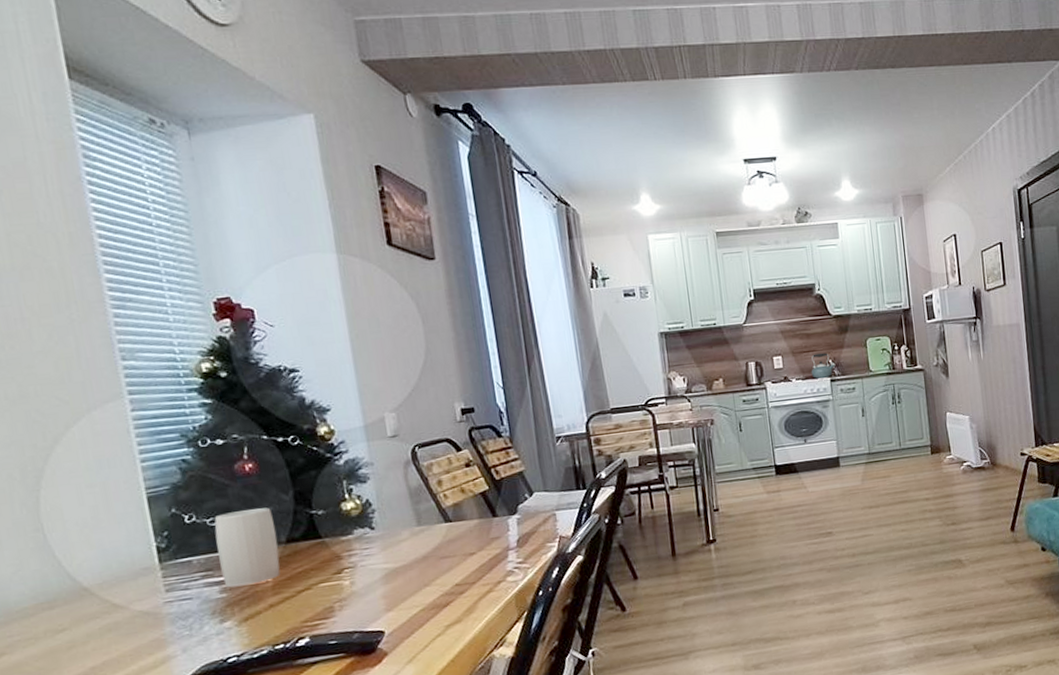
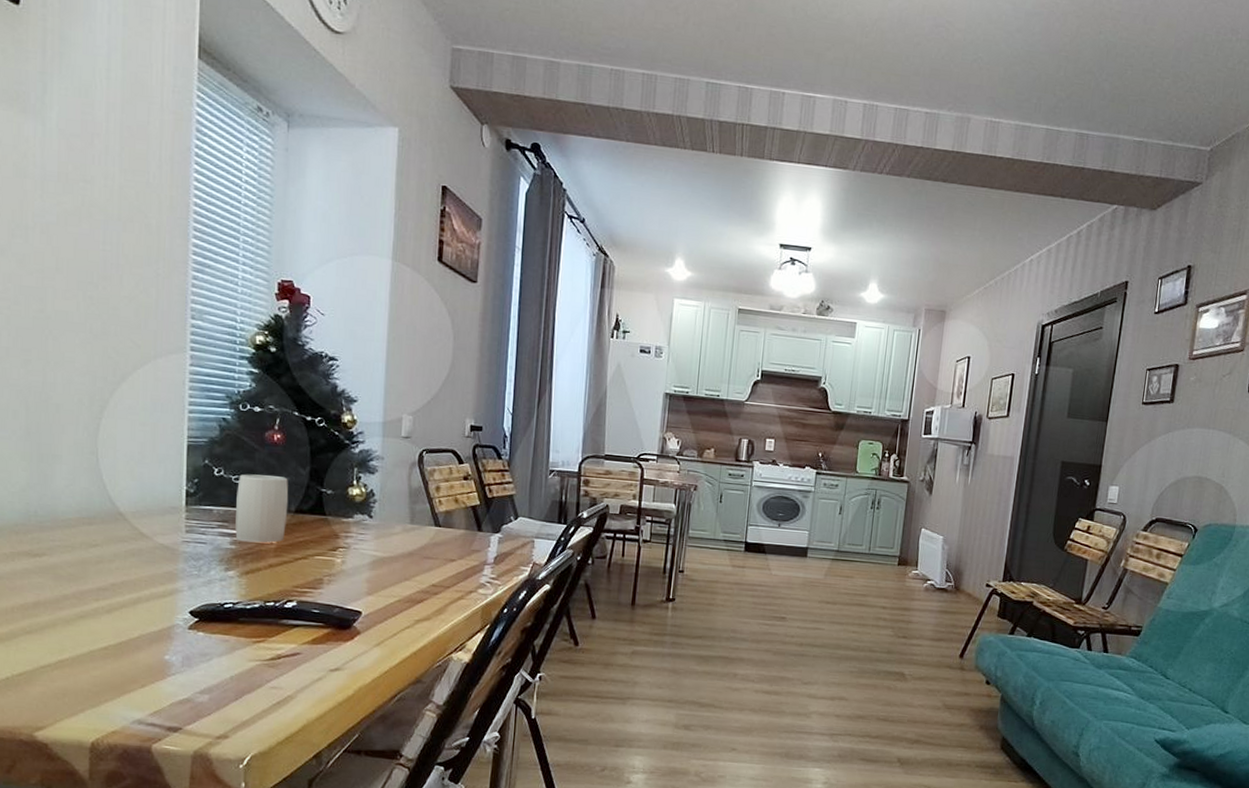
kettle: present [811,353,836,380] -> none [799,444,824,470]

